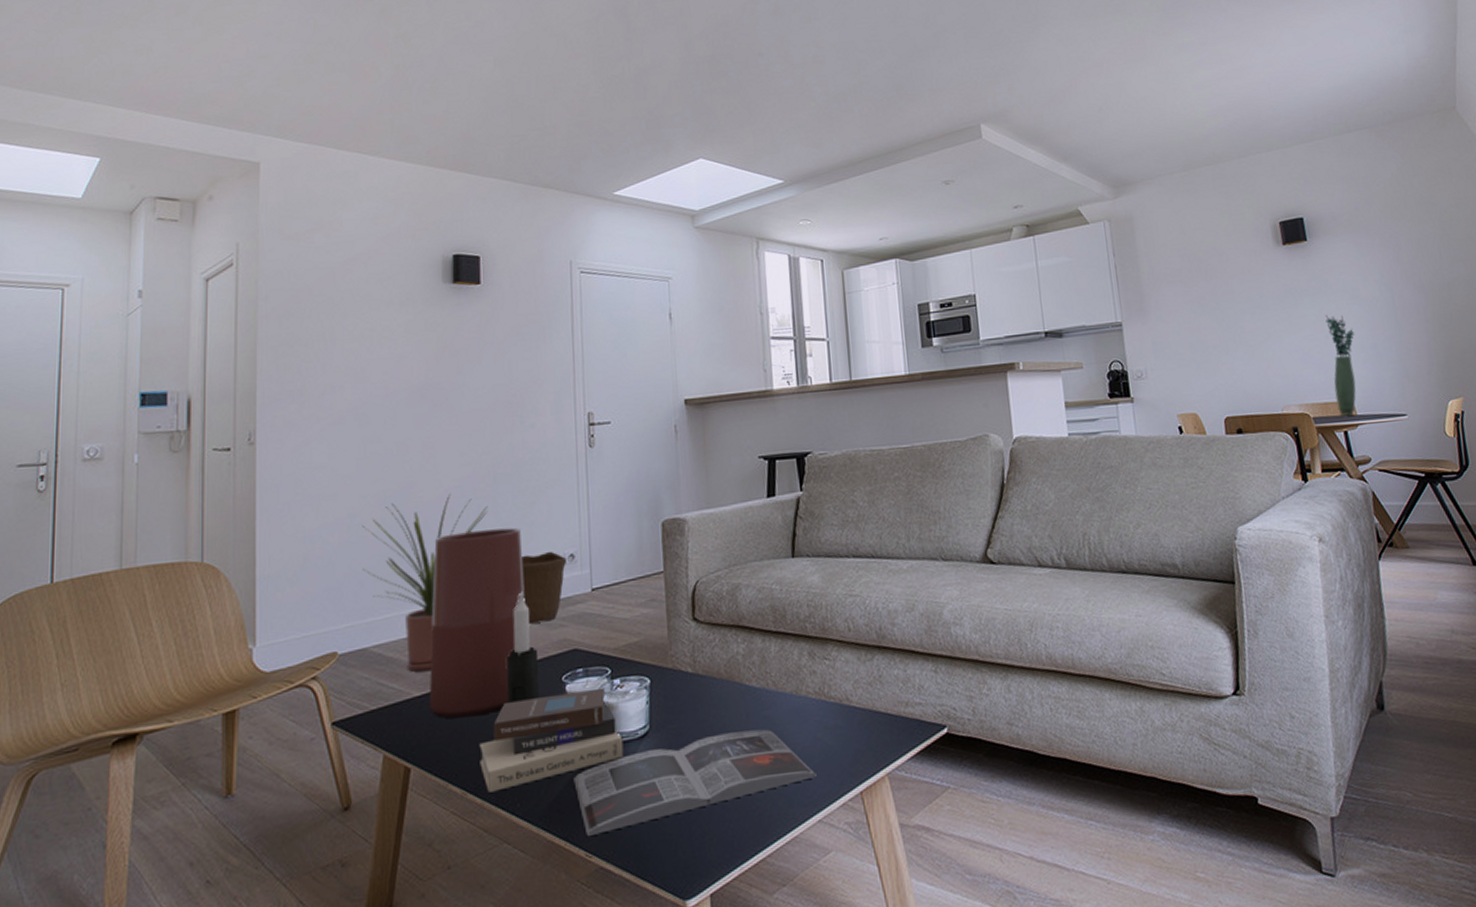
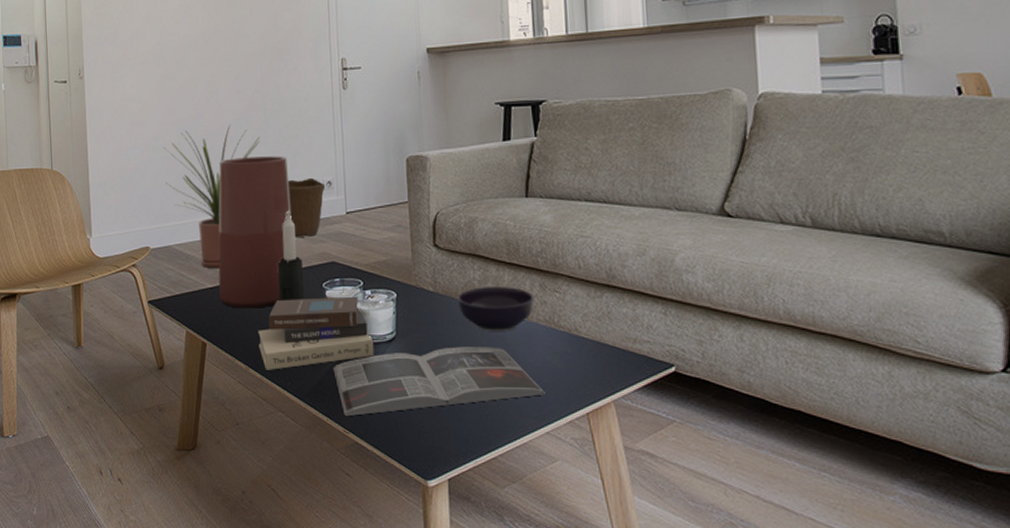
bowl: none [719,658,803,712] -> present [457,287,535,331]

